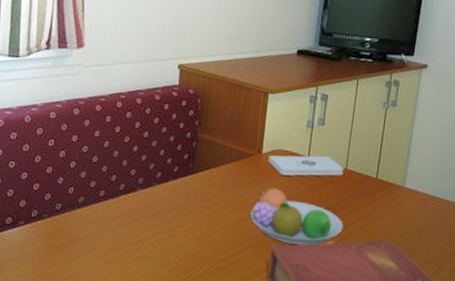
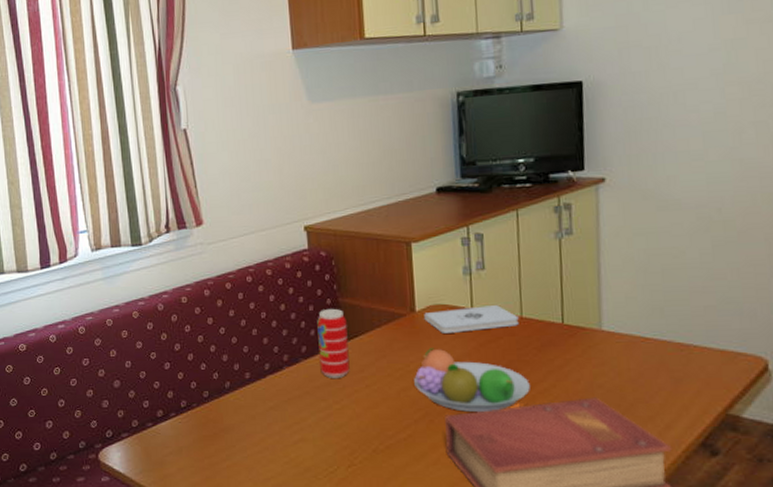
beverage can: none [170,141,202,204] -> present [317,308,350,378]

